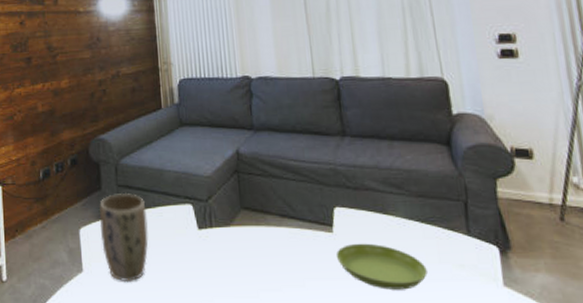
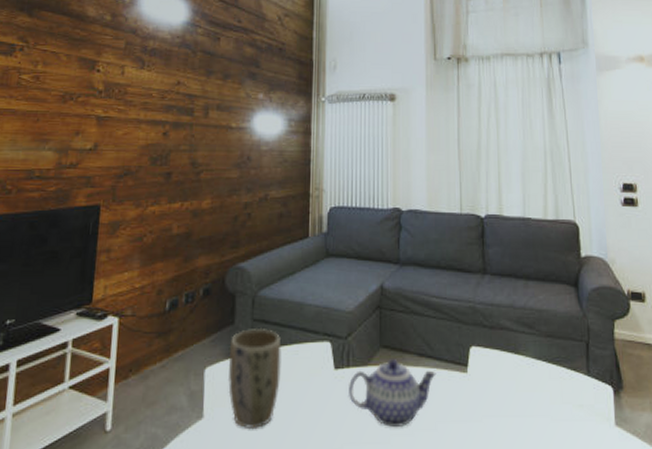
teapot: none [213,220,301,283] -> present [349,359,436,427]
saucer: present [335,243,427,290] -> none [468,383,550,432]

